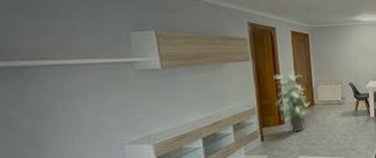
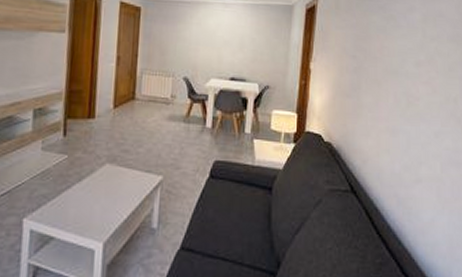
indoor plant: present [274,71,312,132] -> none [88,51,132,132]

